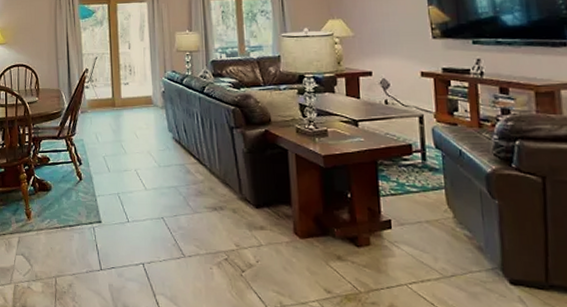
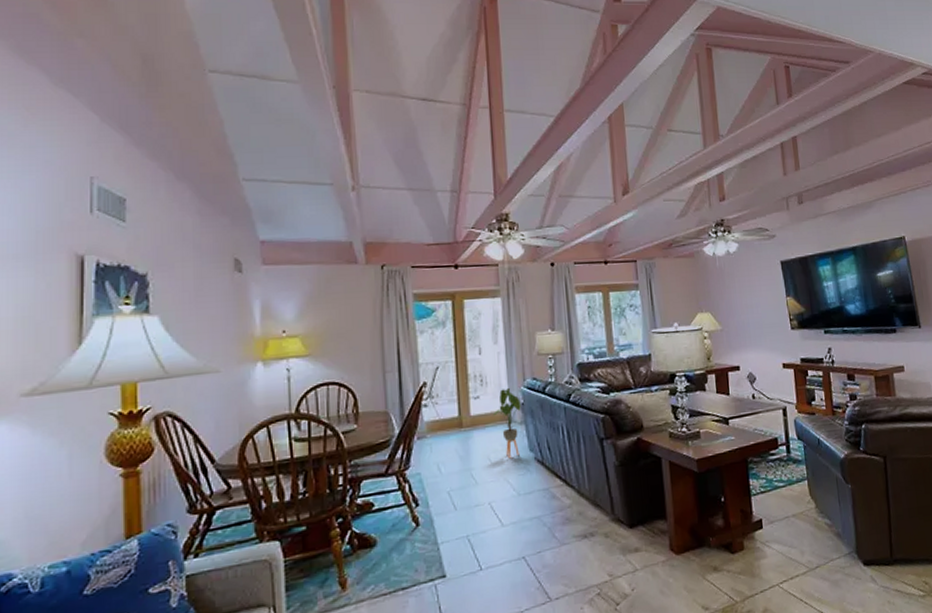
house plant: none [140,77,165,136] -> present [493,387,525,459]

